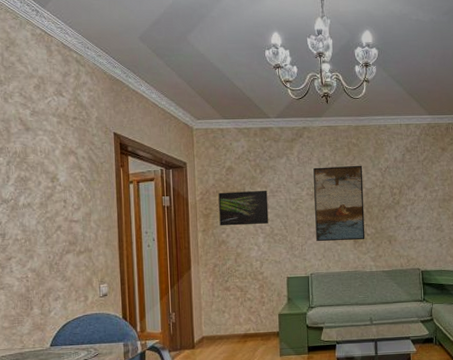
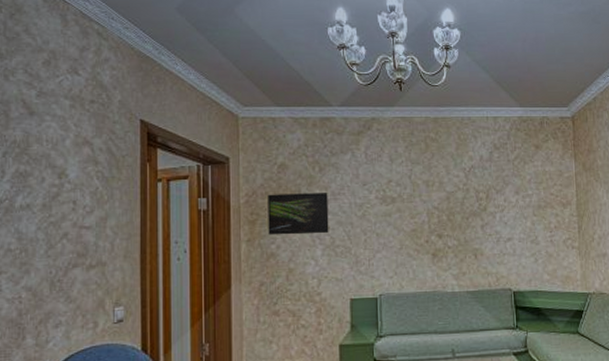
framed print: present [313,165,365,242] -> none [384,164,446,256]

